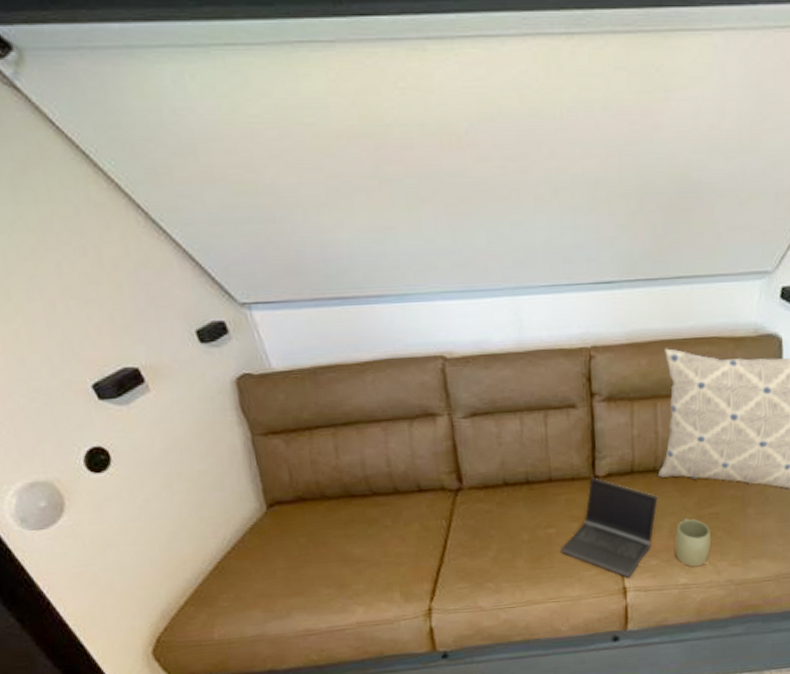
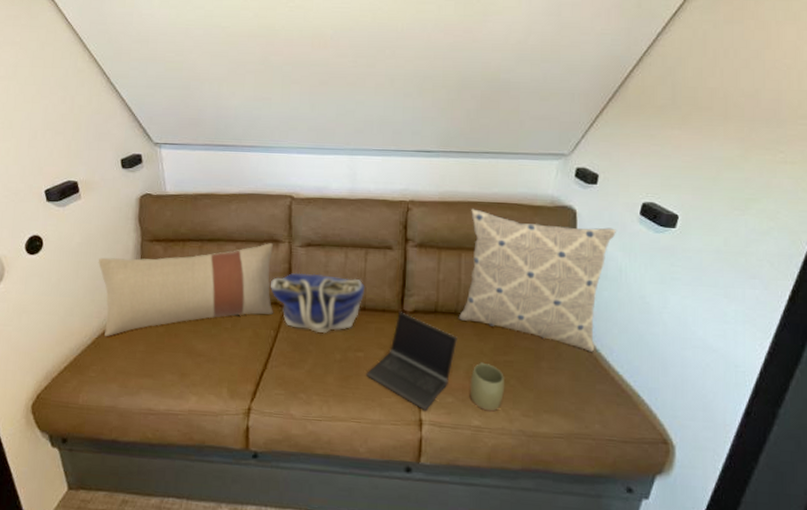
pillow: none [197,418,443,559] -> present [99,243,274,337]
tote bag: none [432,447,549,515] -> present [270,272,365,334]

